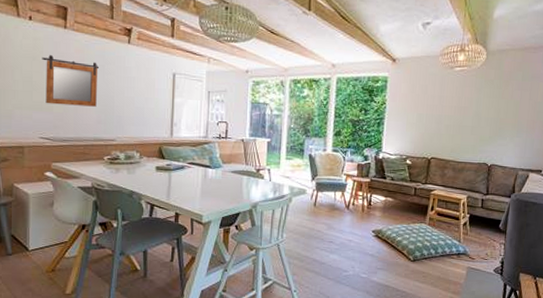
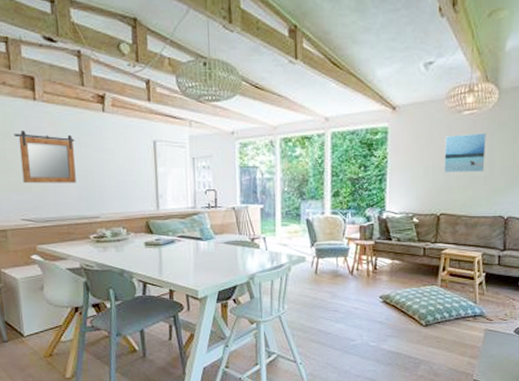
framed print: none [436,87,475,122] -> present [444,133,486,173]

